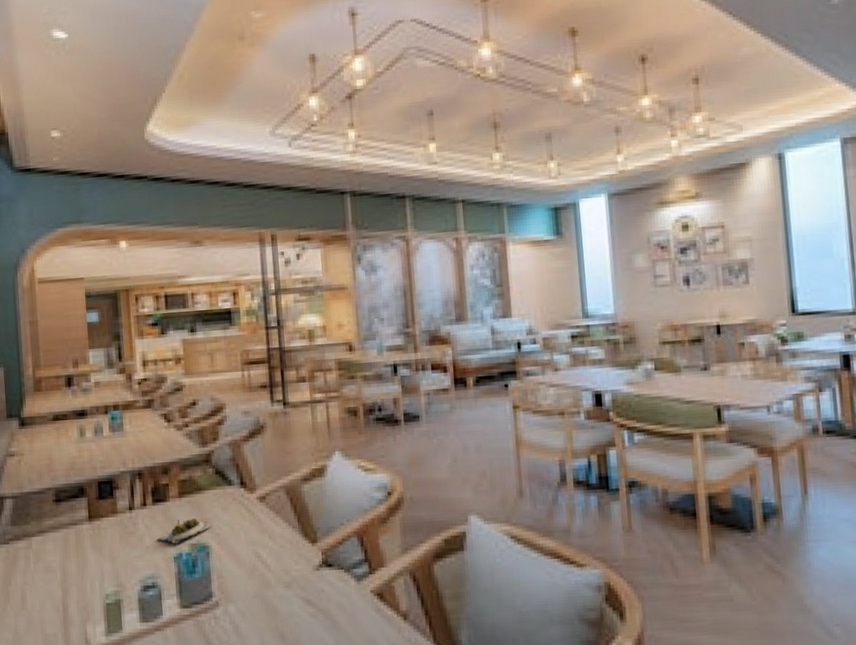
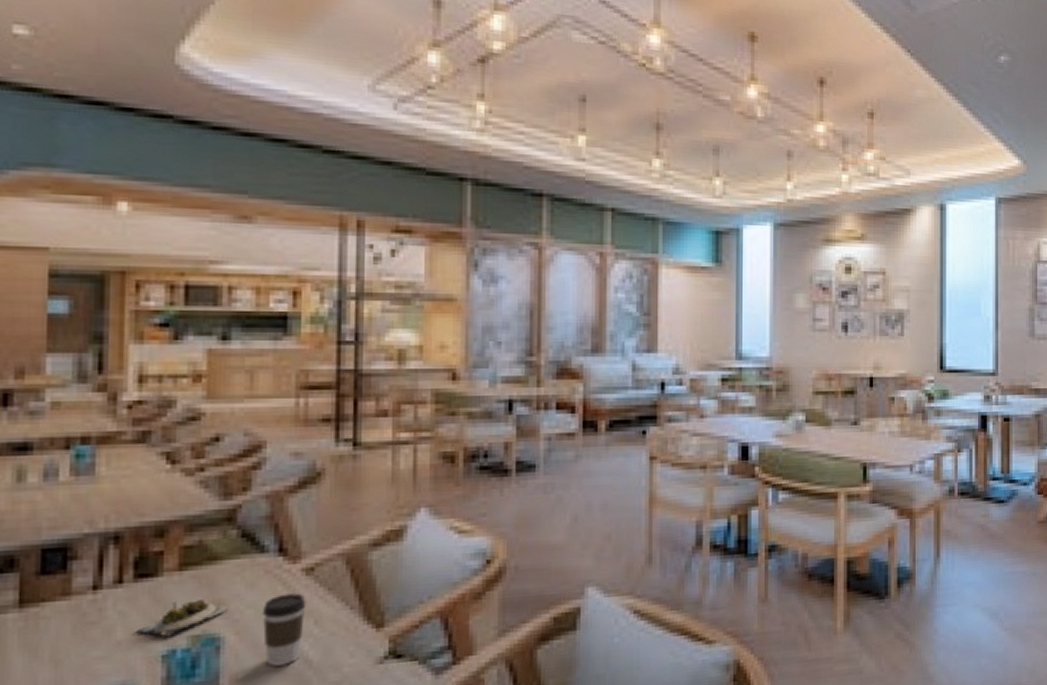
coffee cup: none [233,515,263,569] -> present [262,593,307,667]

